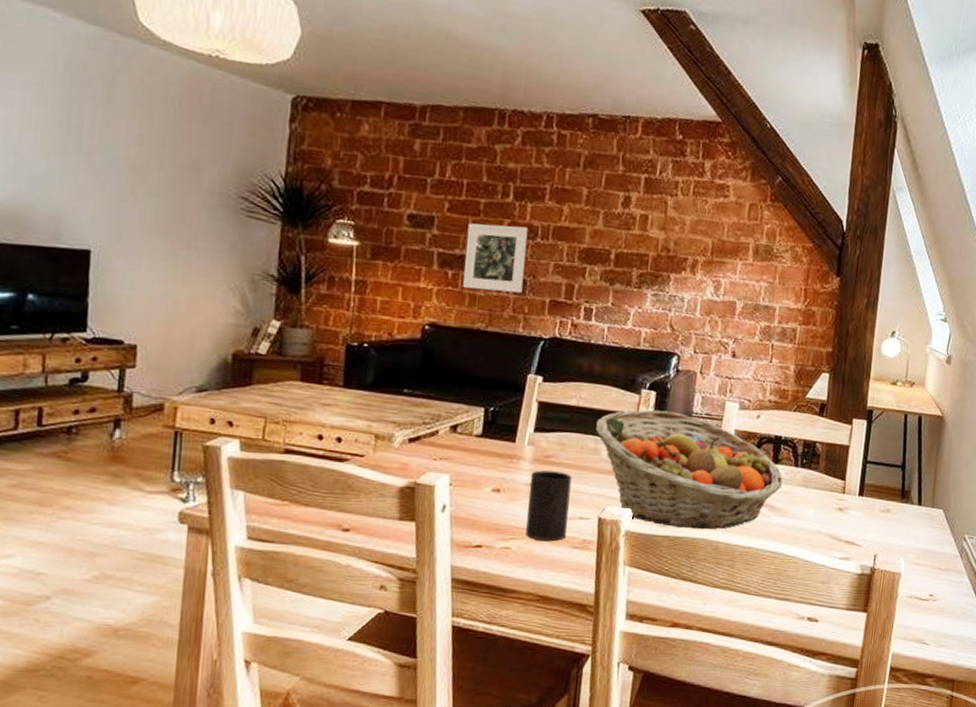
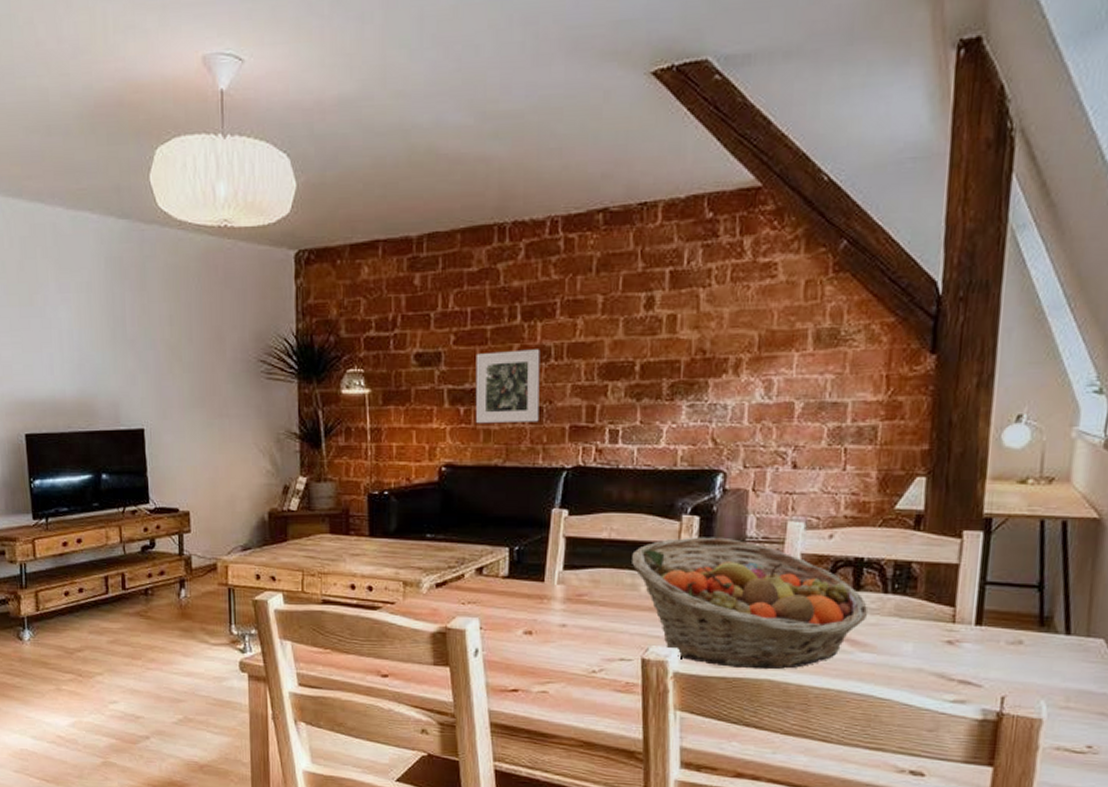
cup: present [526,470,572,542] -> none [562,610,608,685]

